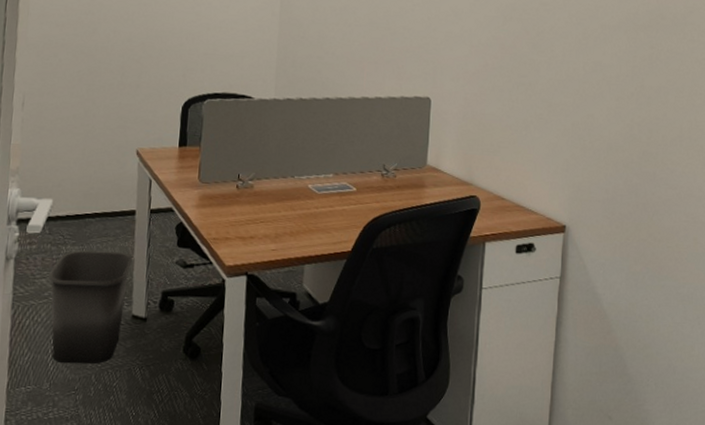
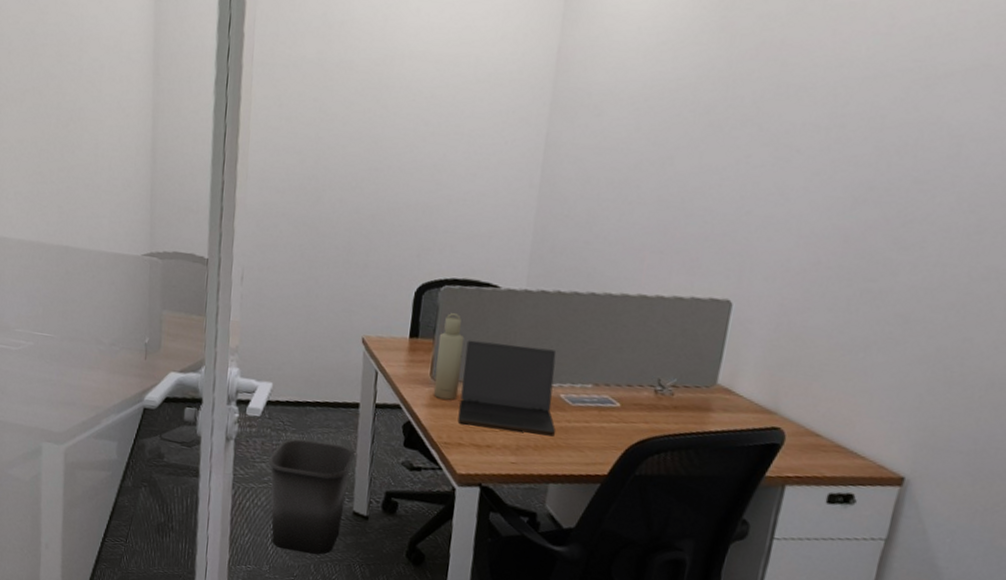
bottle: none [201,123,226,199] -> present [433,313,465,400]
laptop: none [224,144,306,222] -> present [457,340,557,436]

